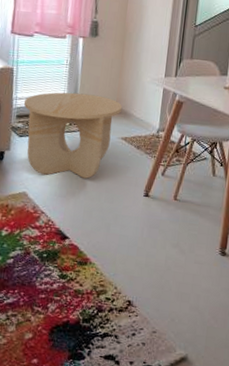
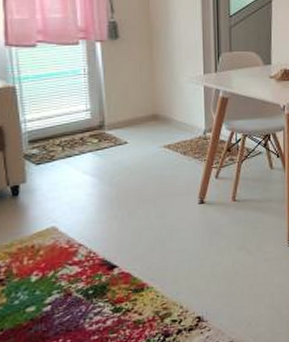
side table: present [24,92,123,179] -> none [35,104,160,203]

